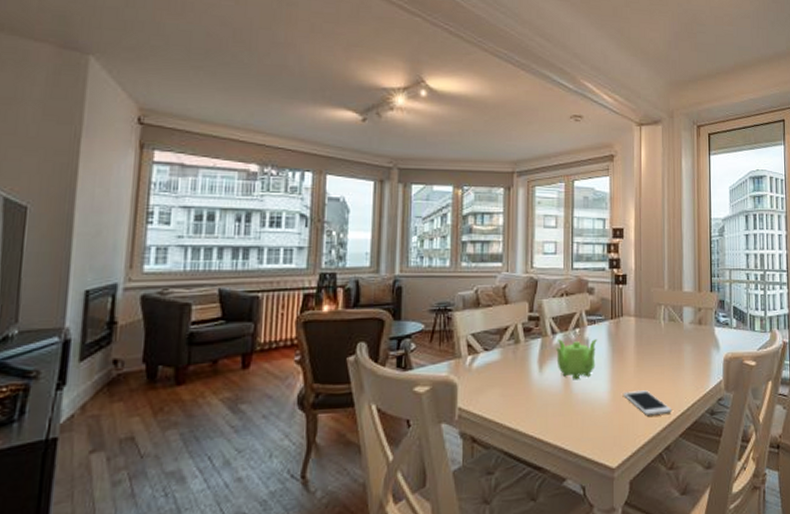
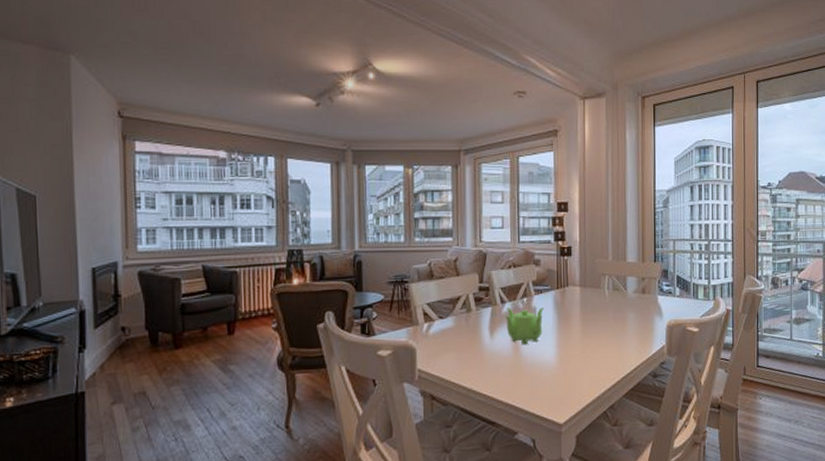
cell phone: present [624,390,673,416] -> none [570,354,617,378]

